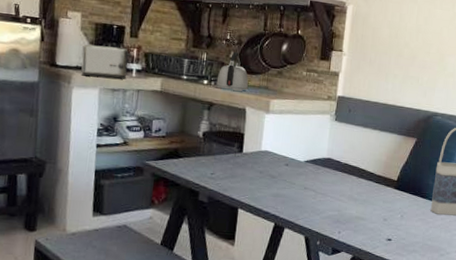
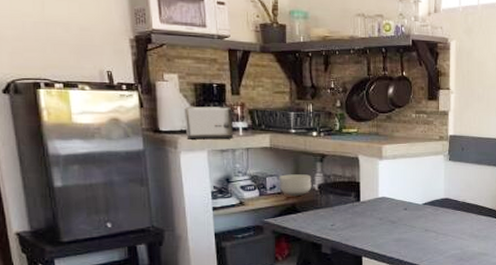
bowl: none [164,119,198,141] -> present [279,174,312,196]
kettle: present [216,51,249,92] -> none [325,99,359,141]

